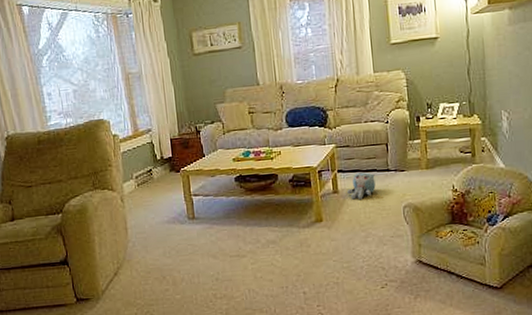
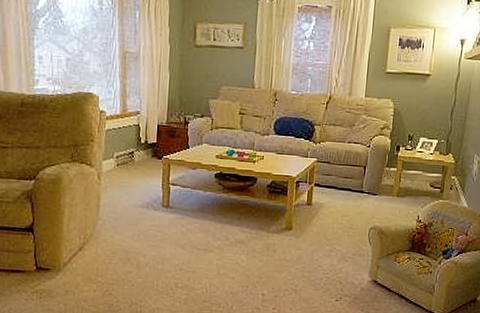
plush toy: present [347,172,376,200] -> none [320,190,349,215]

